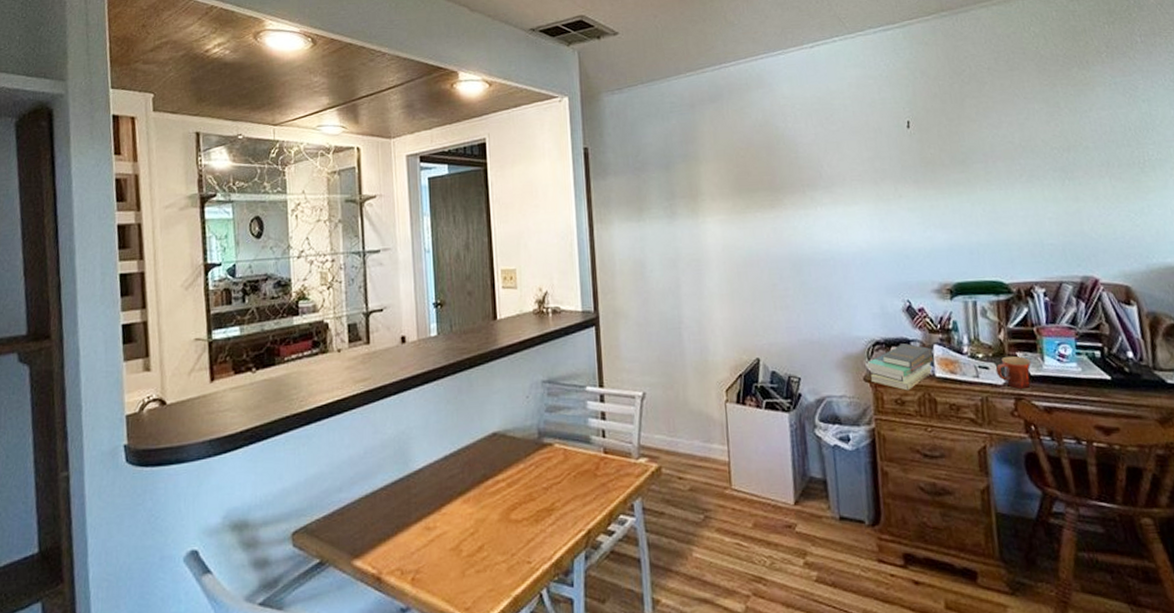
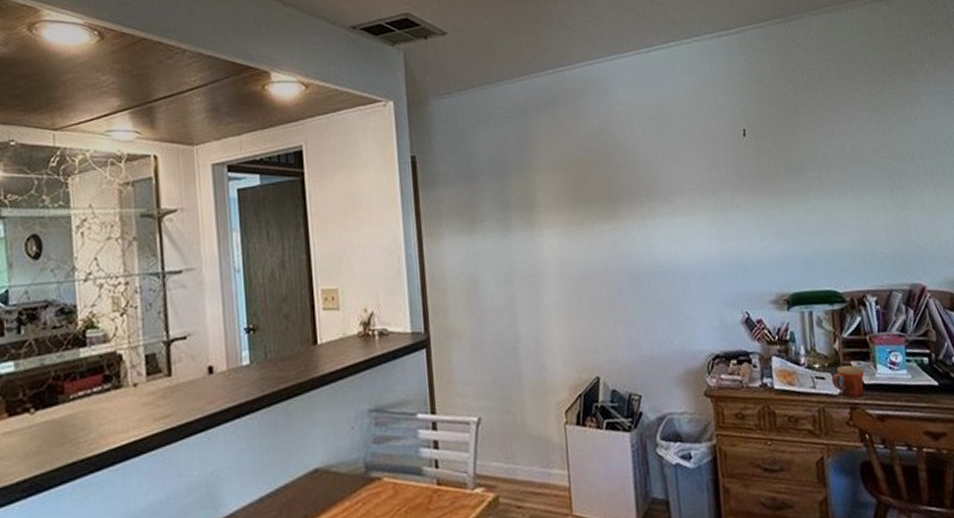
books: present [868,343,934,391] -> none [708,356,773,405]

